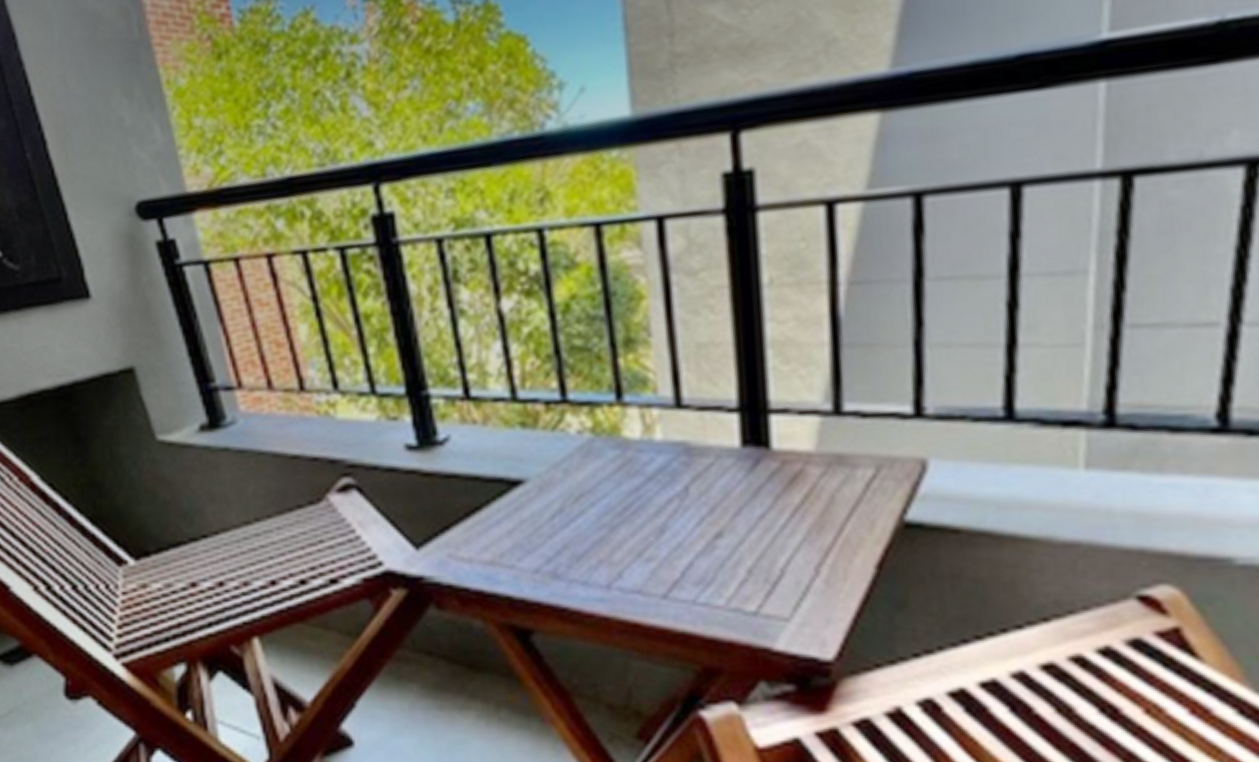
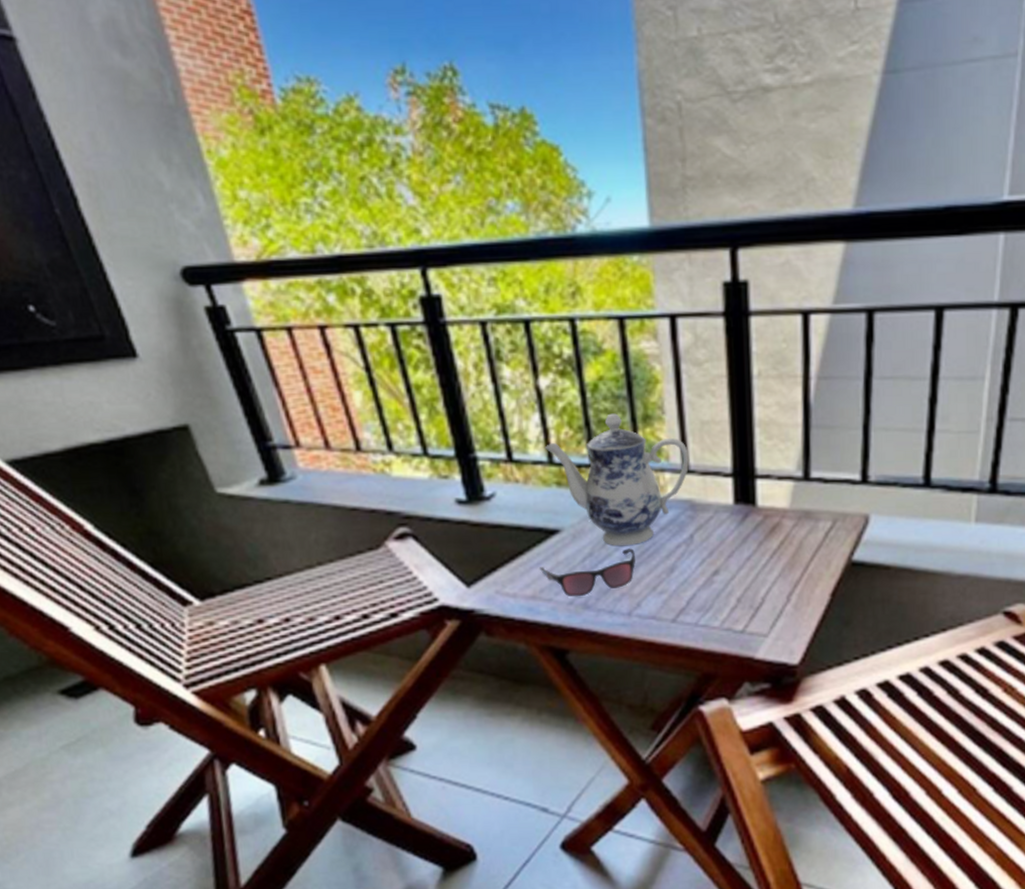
sunglasses: none [500,503,616,564] -> present [539,548,635,597]
teapot: none [507,337,683,501] -> present [544,413,690,546]

